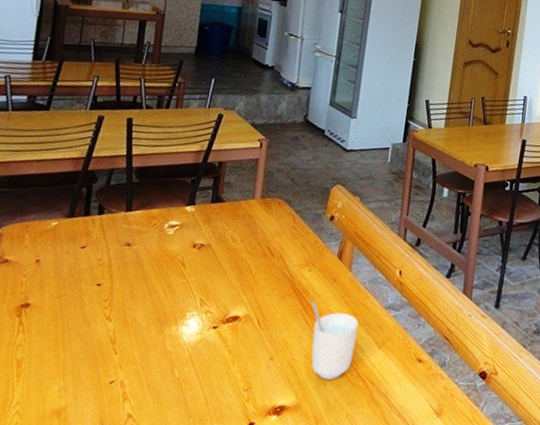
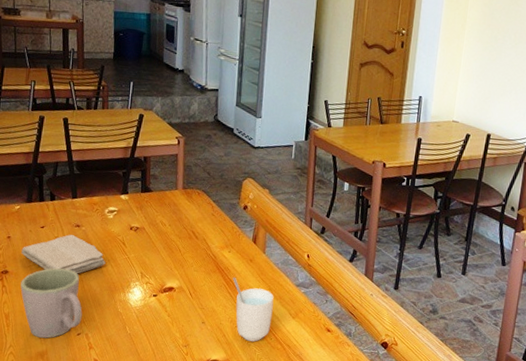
mug: none [42,297,122,390] -> present [20,268,82,338]
washcloth: none [51,255,158,304] -> present [21,235,106,274]

